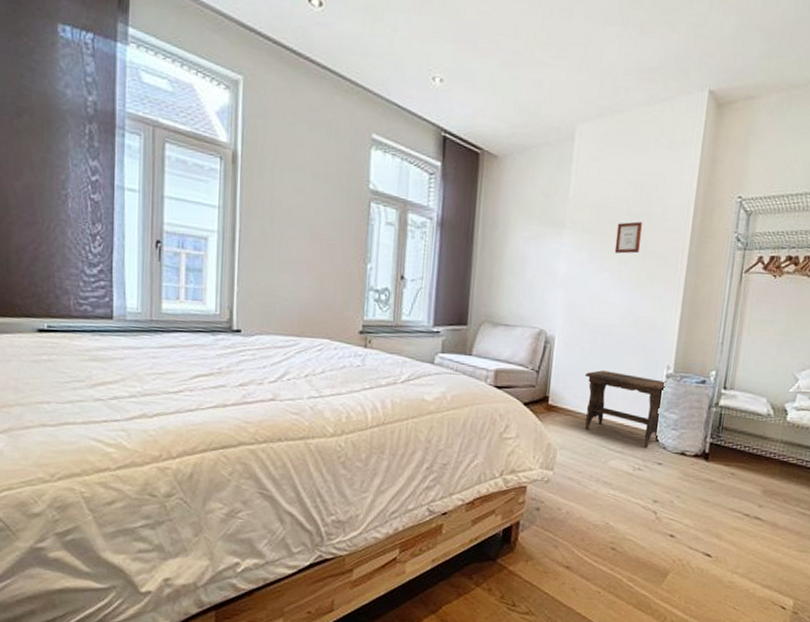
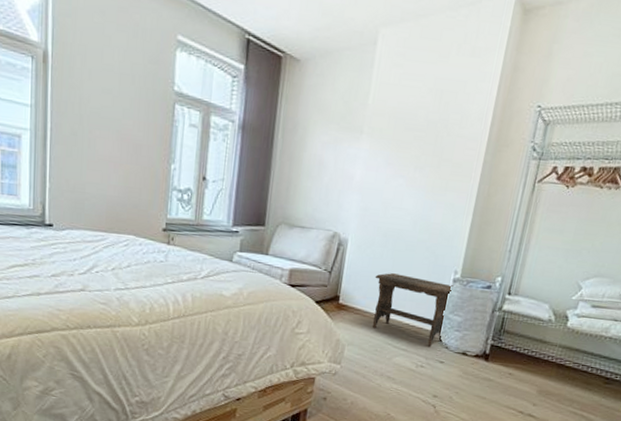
picture frame: present [614,221,643,254] -> none [410,129,441,161]

